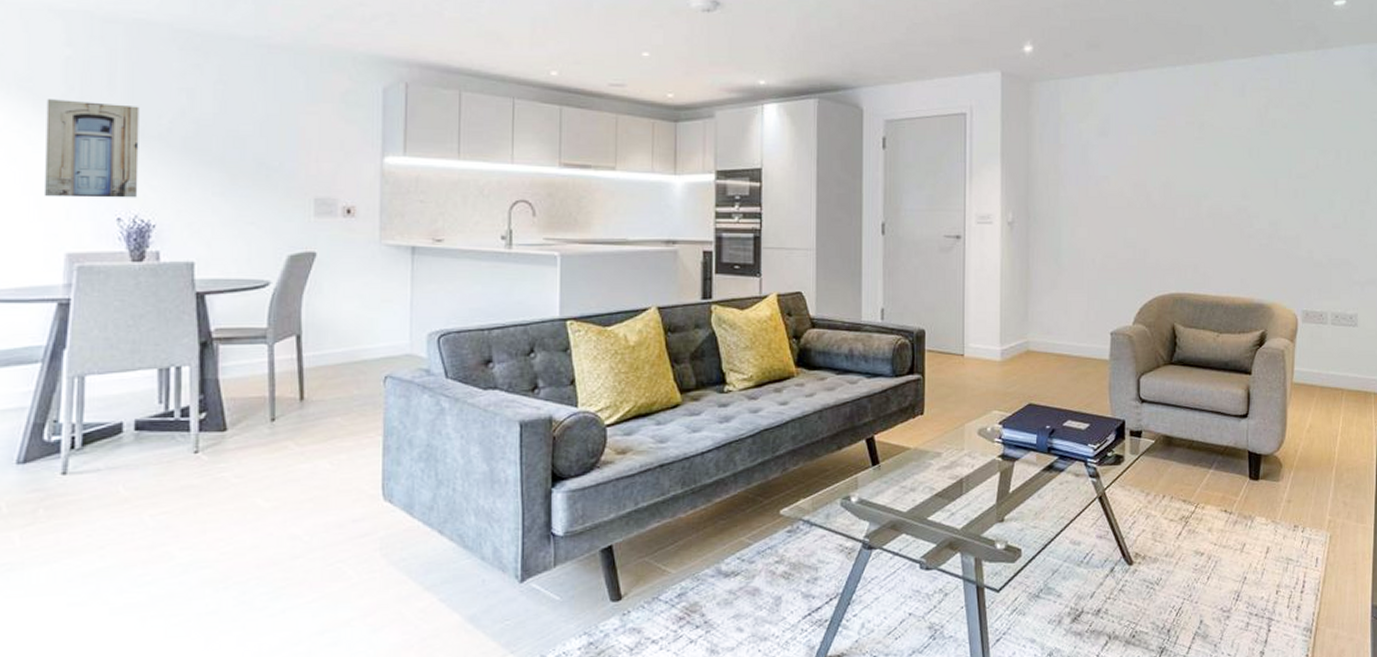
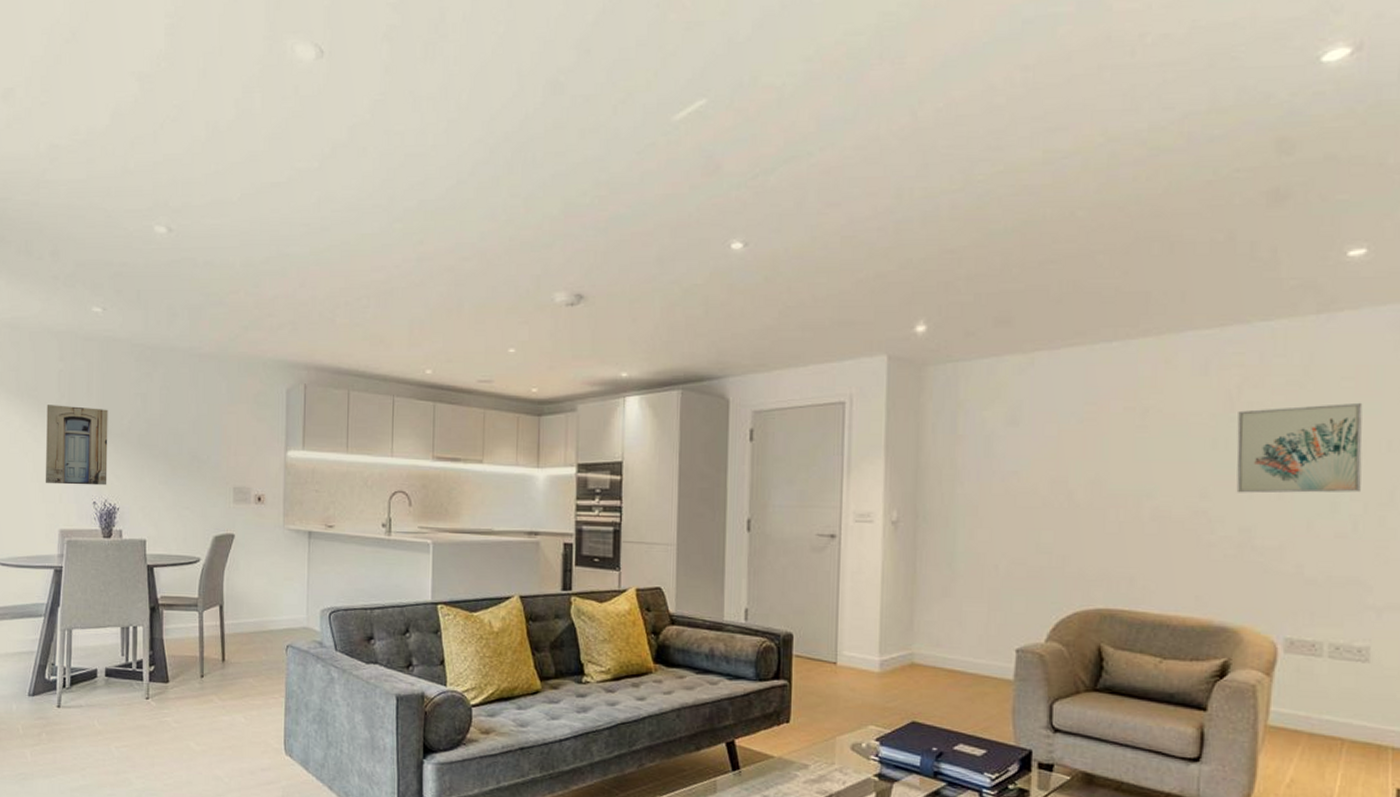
wall art: none [1266,120,1348,193] -> present [1236,402,1363,494]

